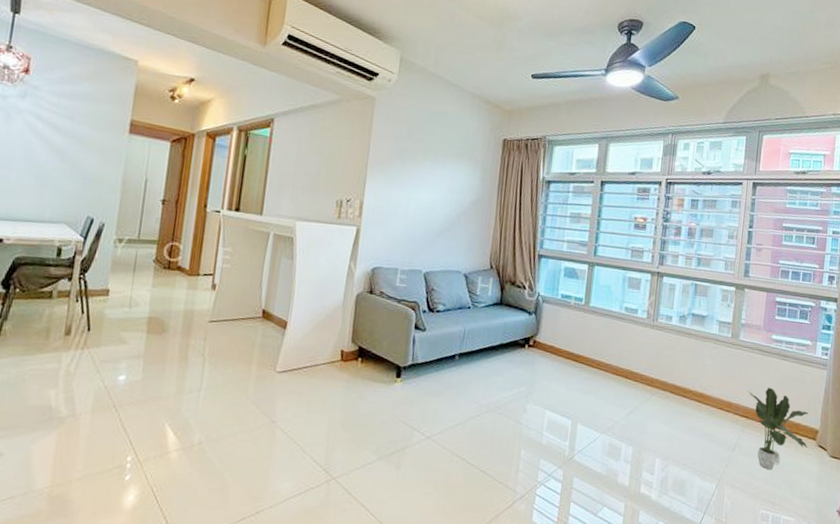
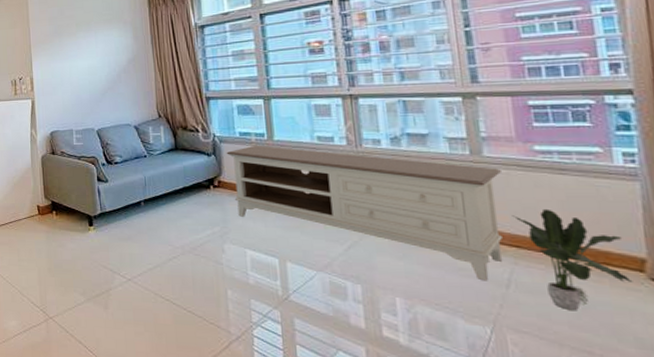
tv stand: none [544,308,748,445] -> present [226,145,504,281]

